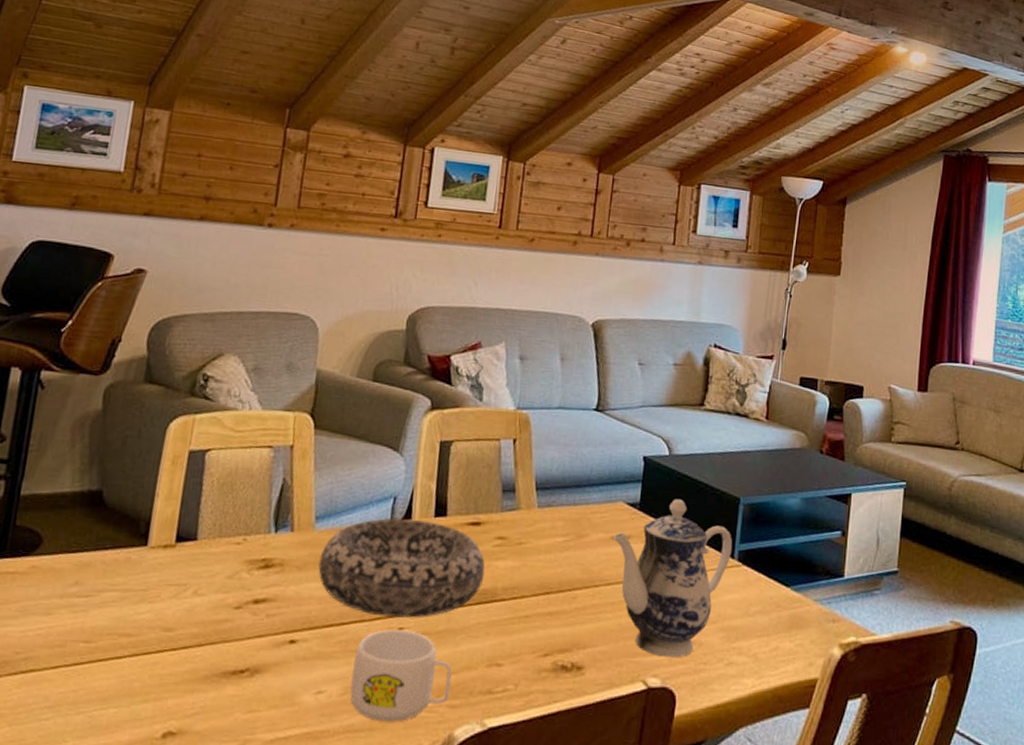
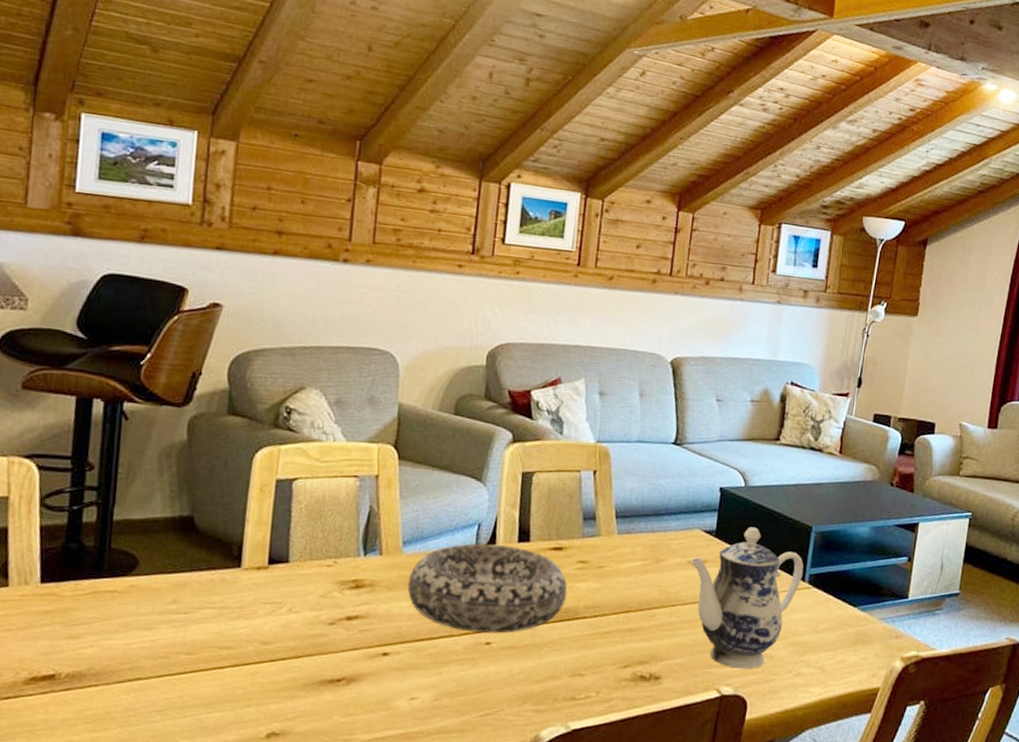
mug: present [350,629,452,722] -> none [441,643,538,725]

